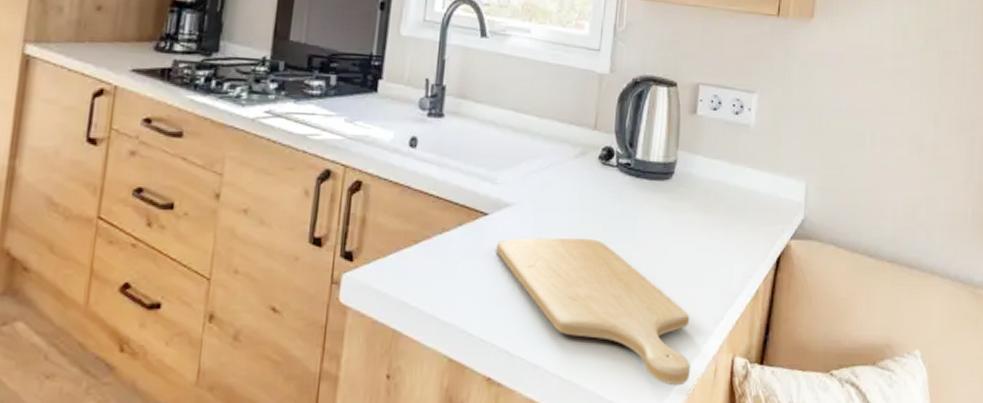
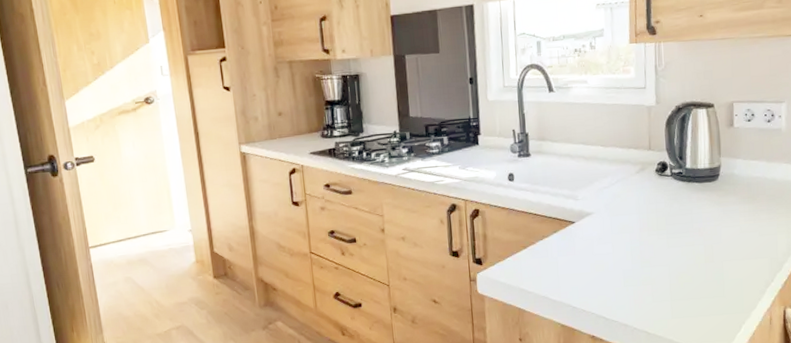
chopping board: present [496,238,690,386] -> none [584,232,750,333]

